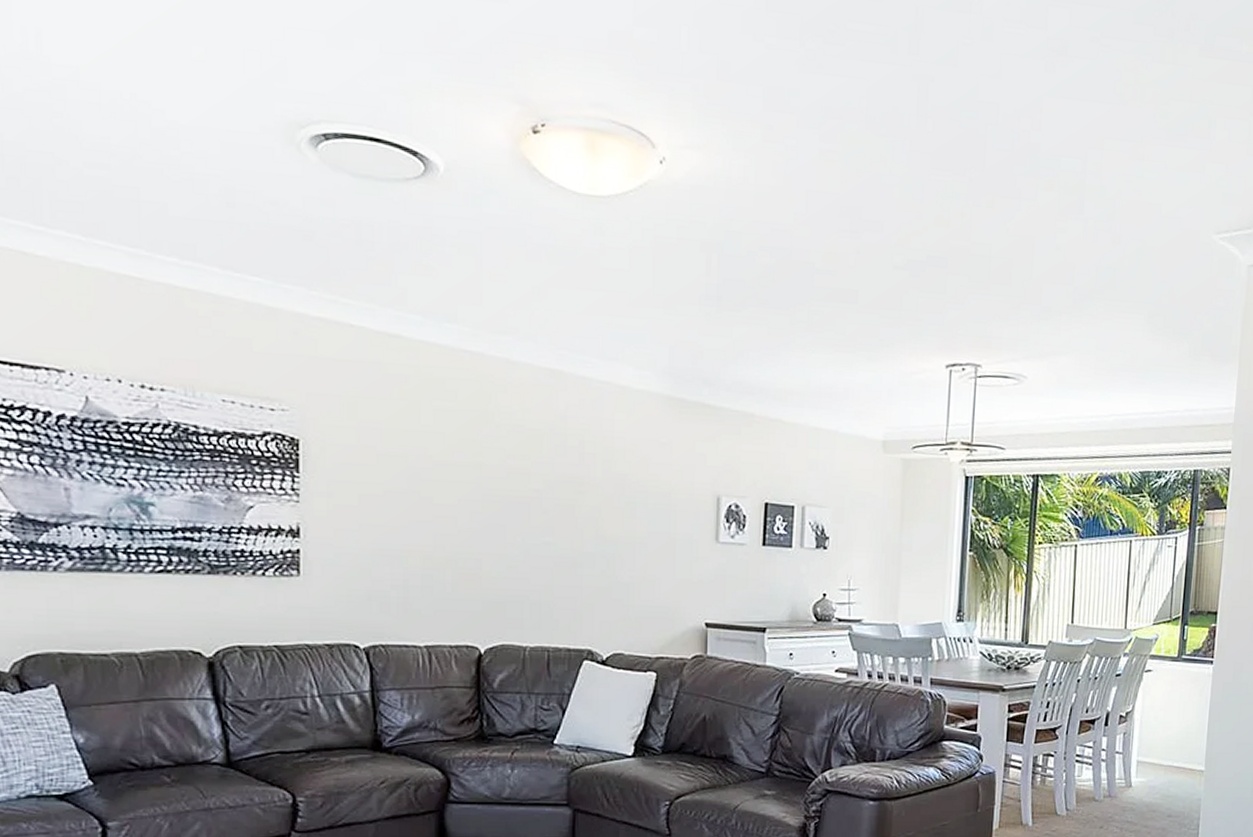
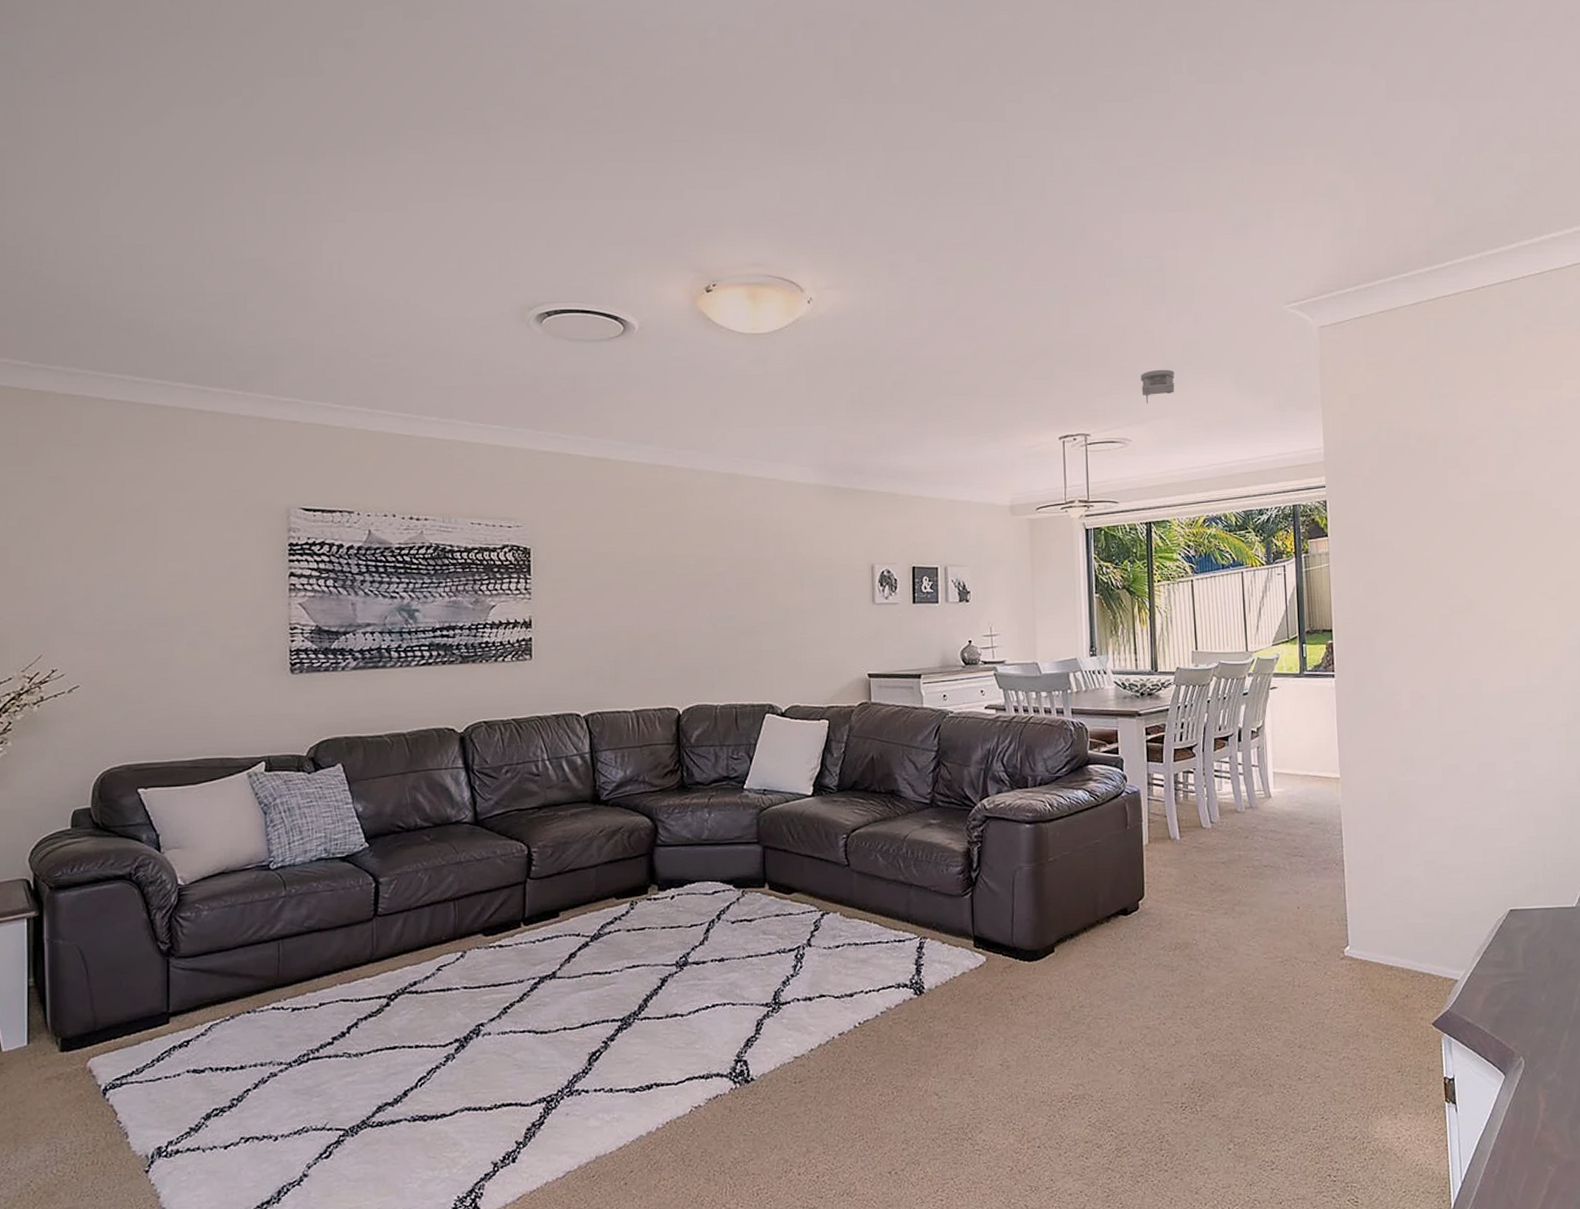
smoke detector: none [1044,295,1083,335] -> present [1141,369,1175,403]

